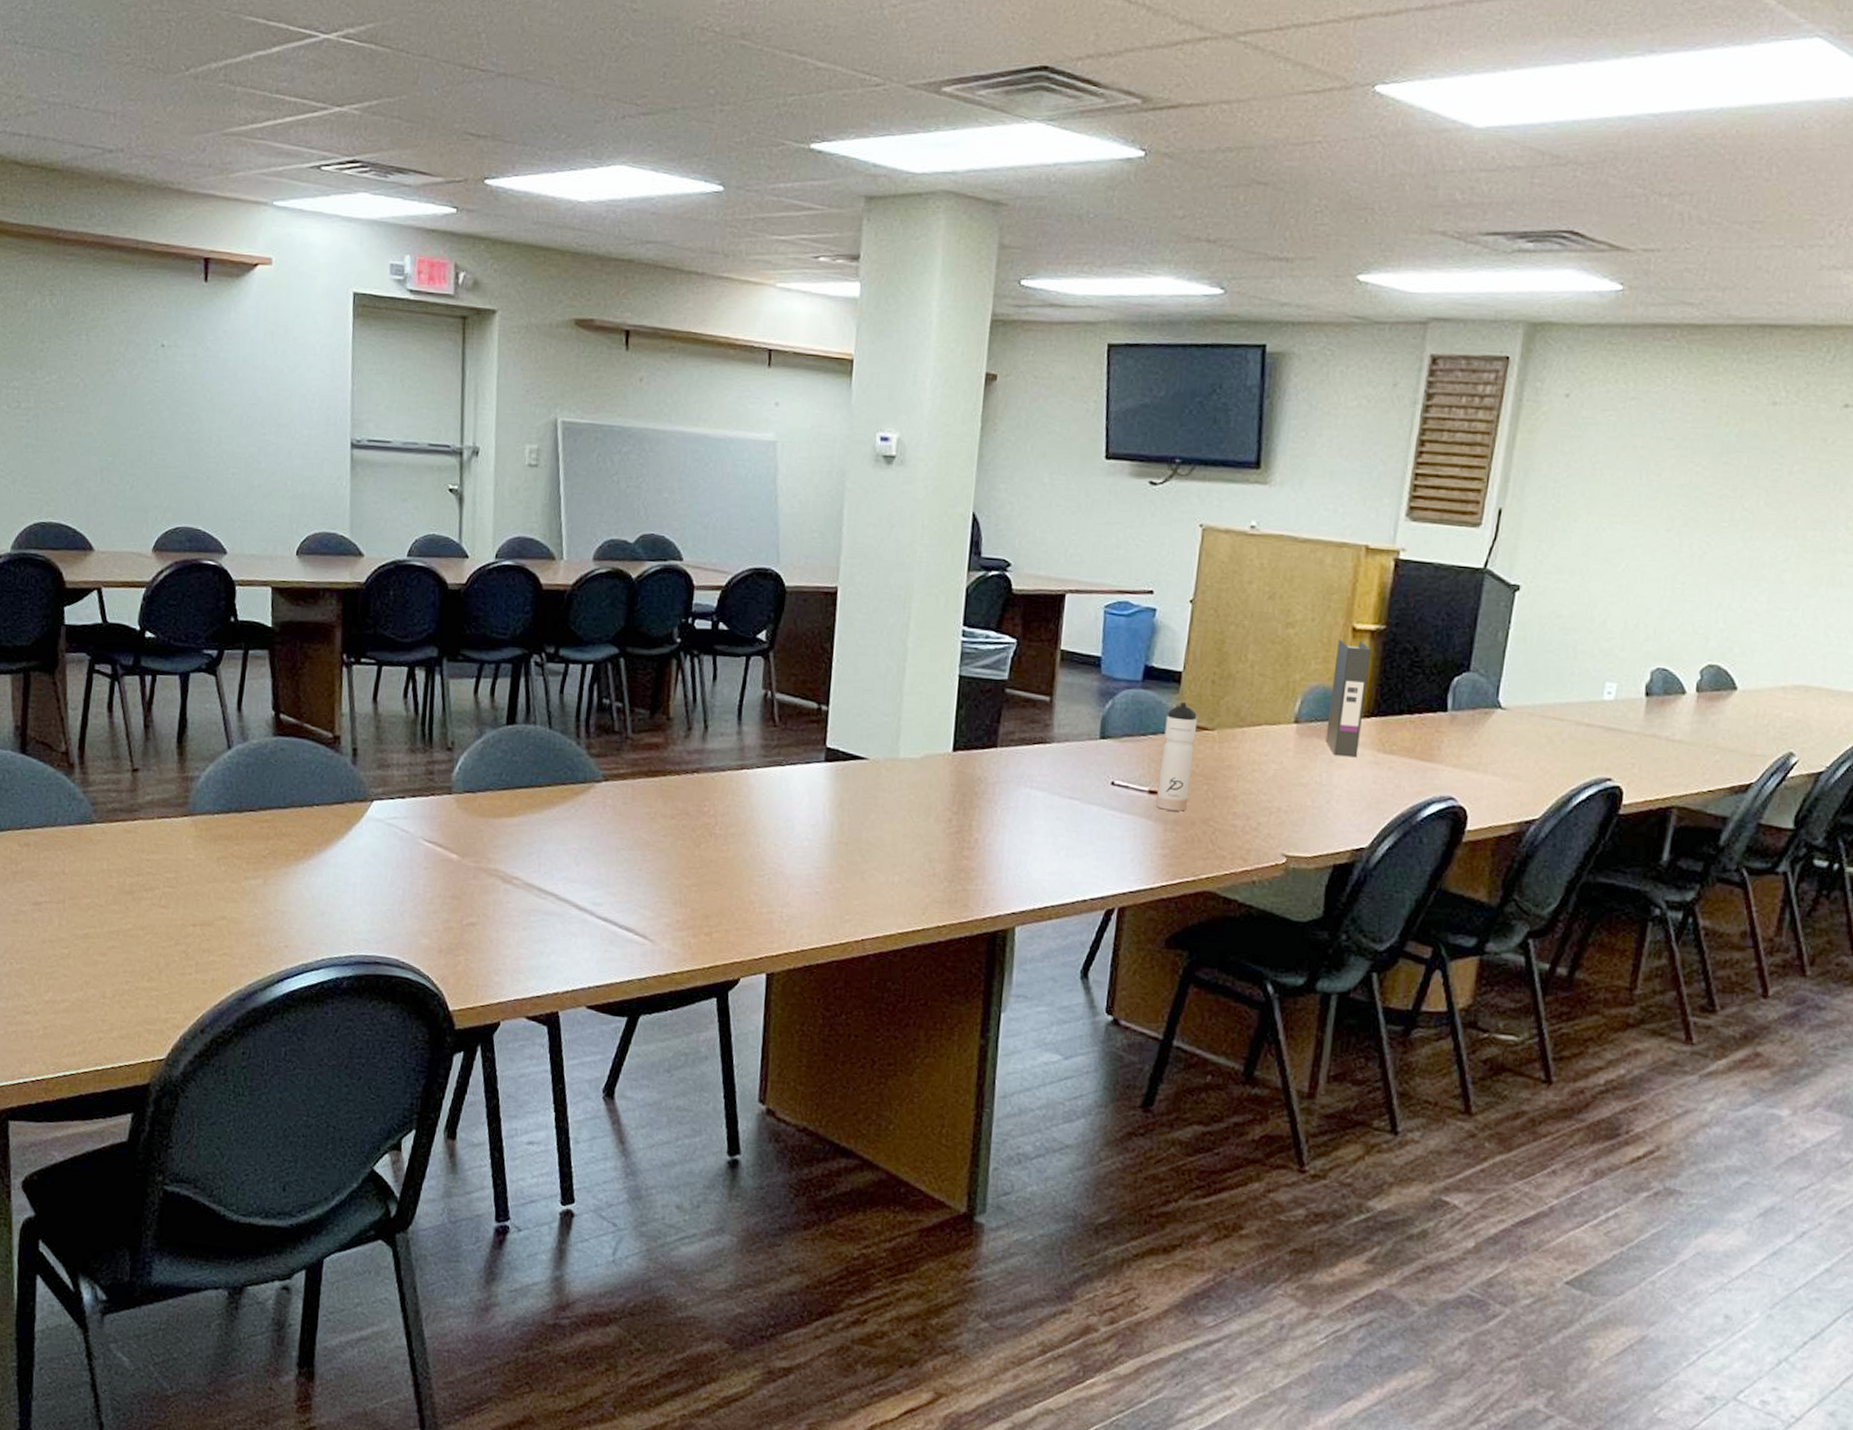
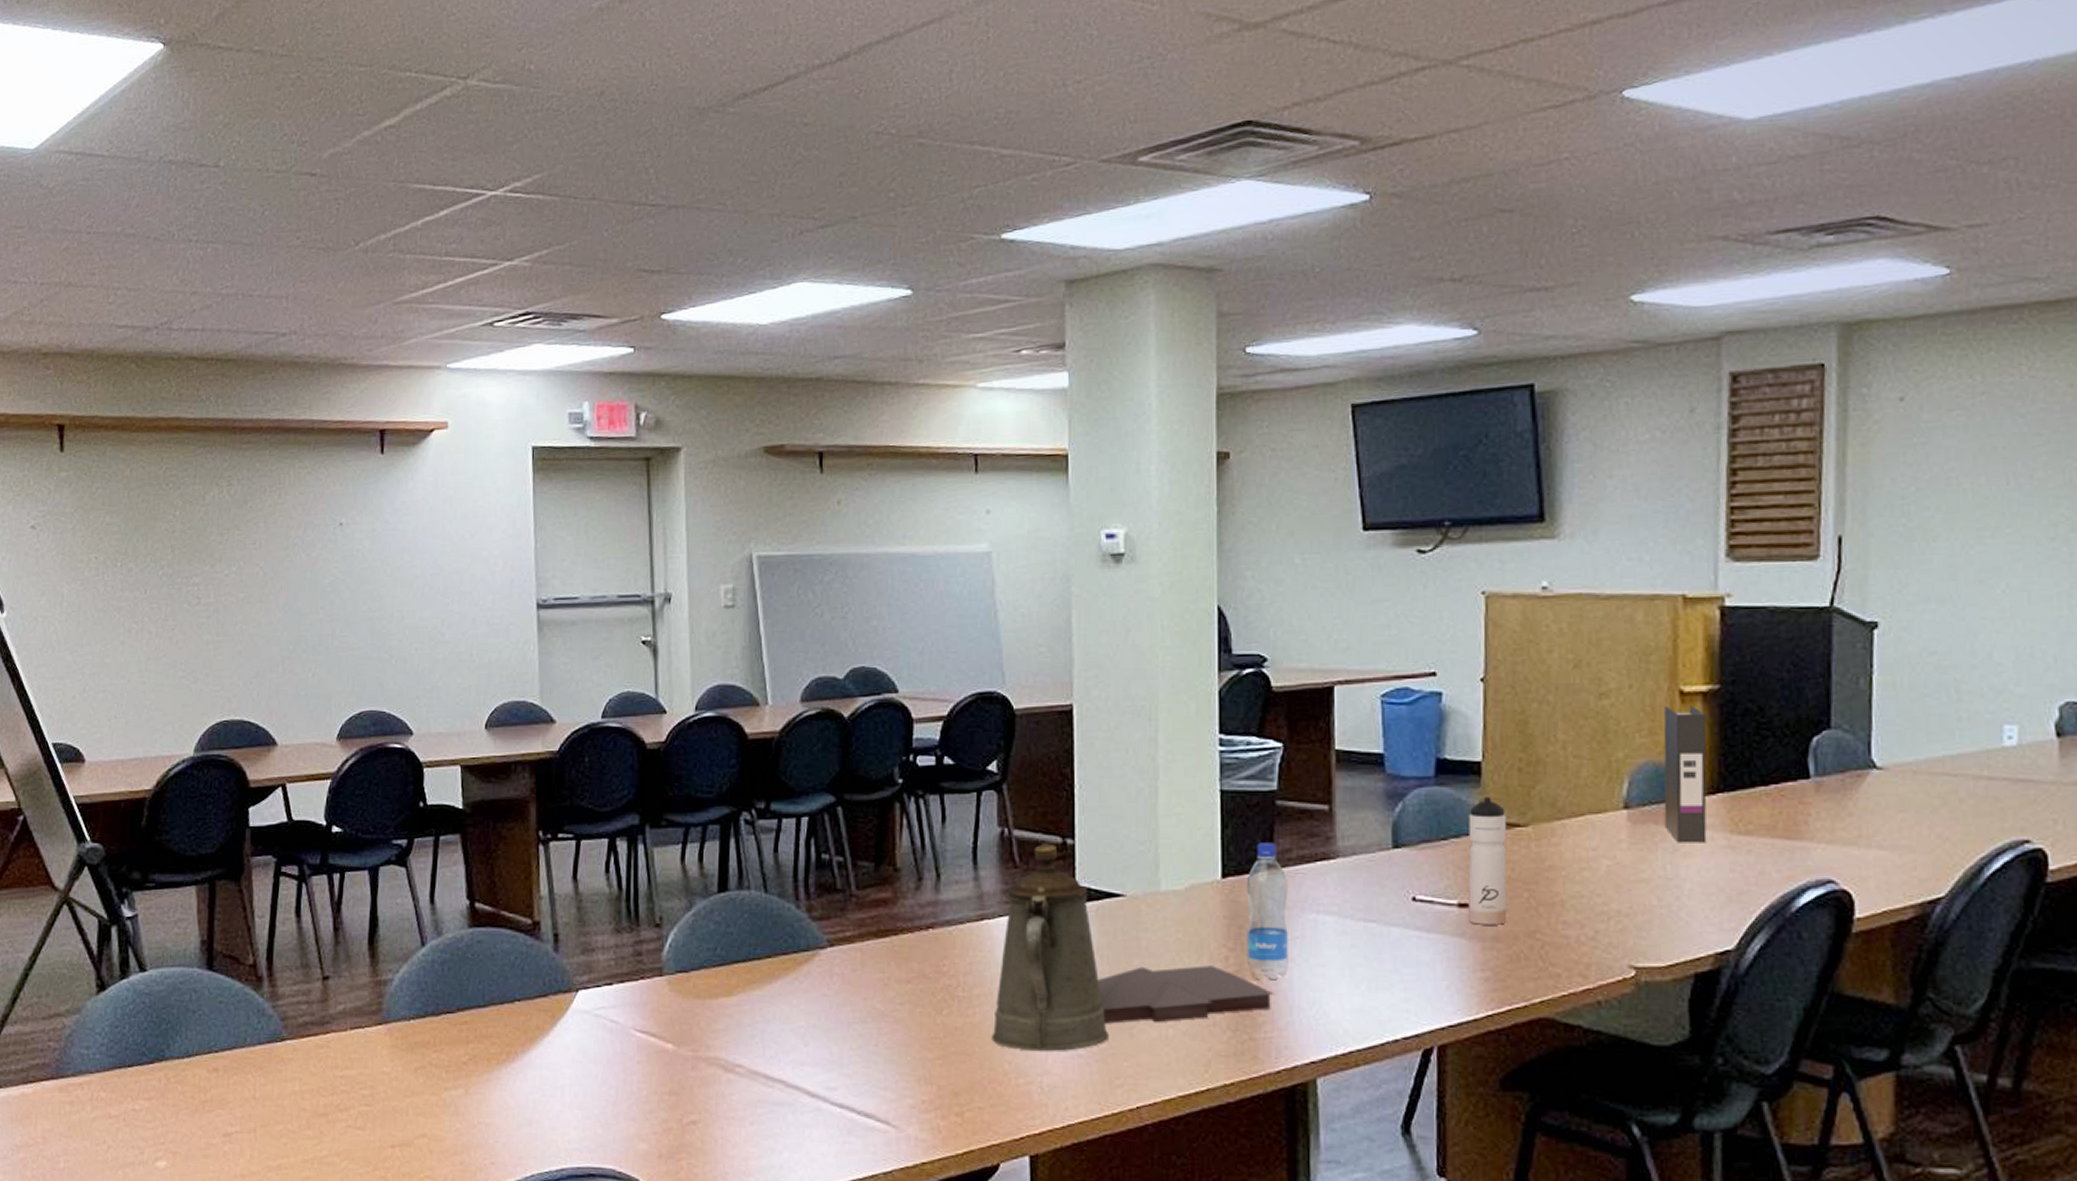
coffee pot: none [742,707,844,888] -> present [992,843,1110,1052]
papers: none [837,821,988,870] -> present [1097,965,1276,1024]
bottle: none [967,724,1008,842] -> present [1246,843,1288,981]

